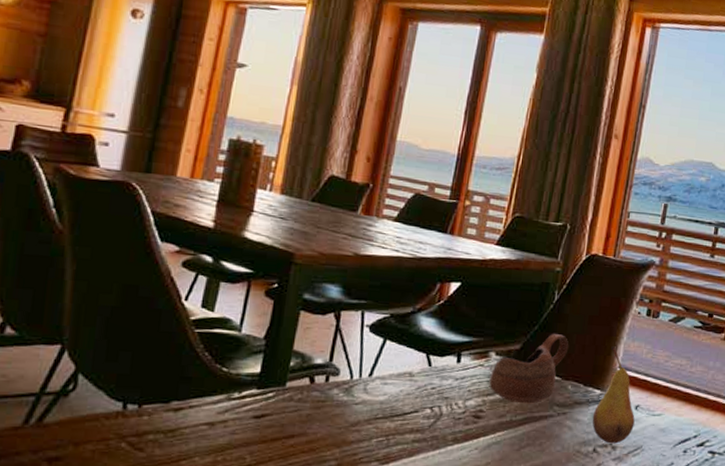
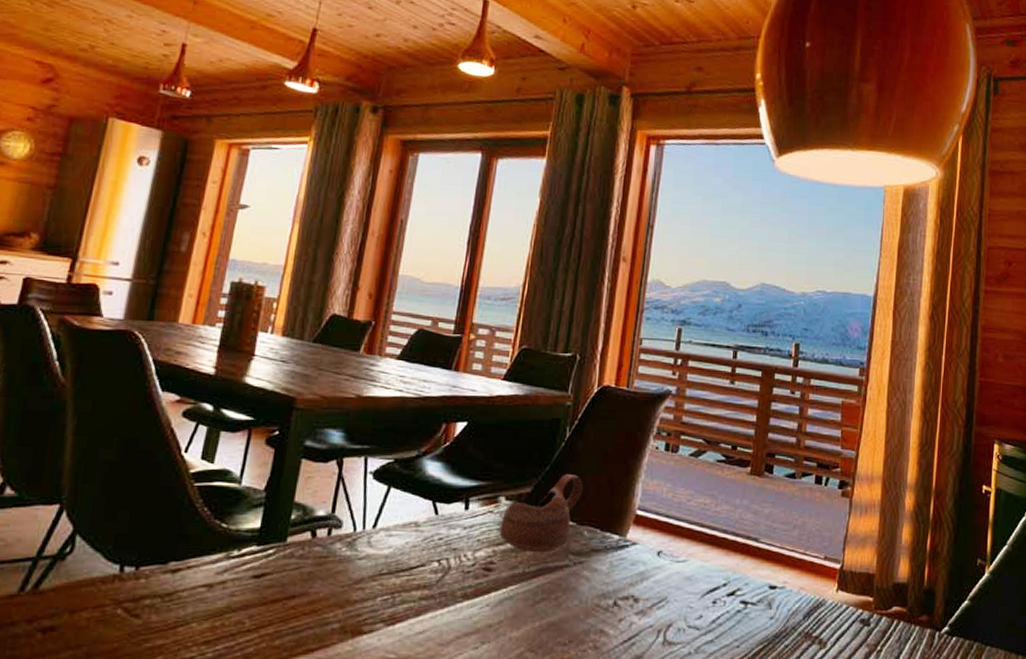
fruit: present [592,346,635,444] -> none [611,486,658,596]

